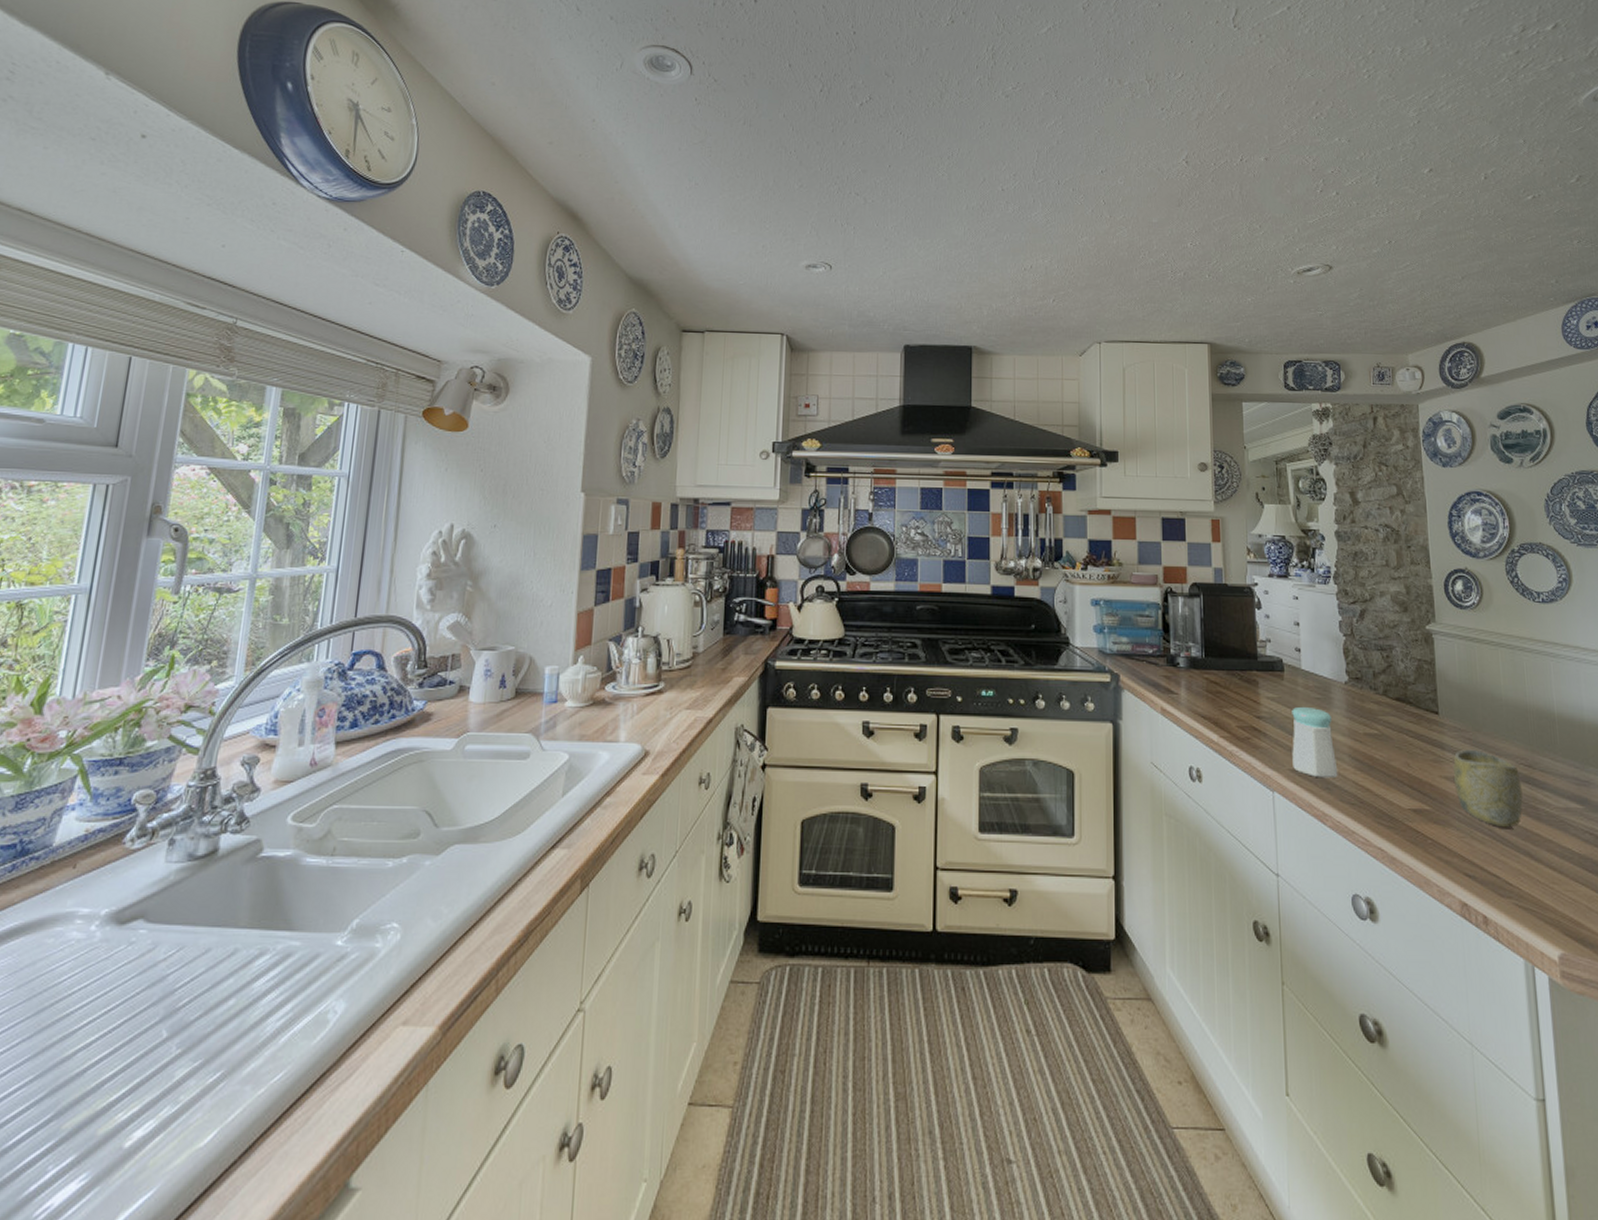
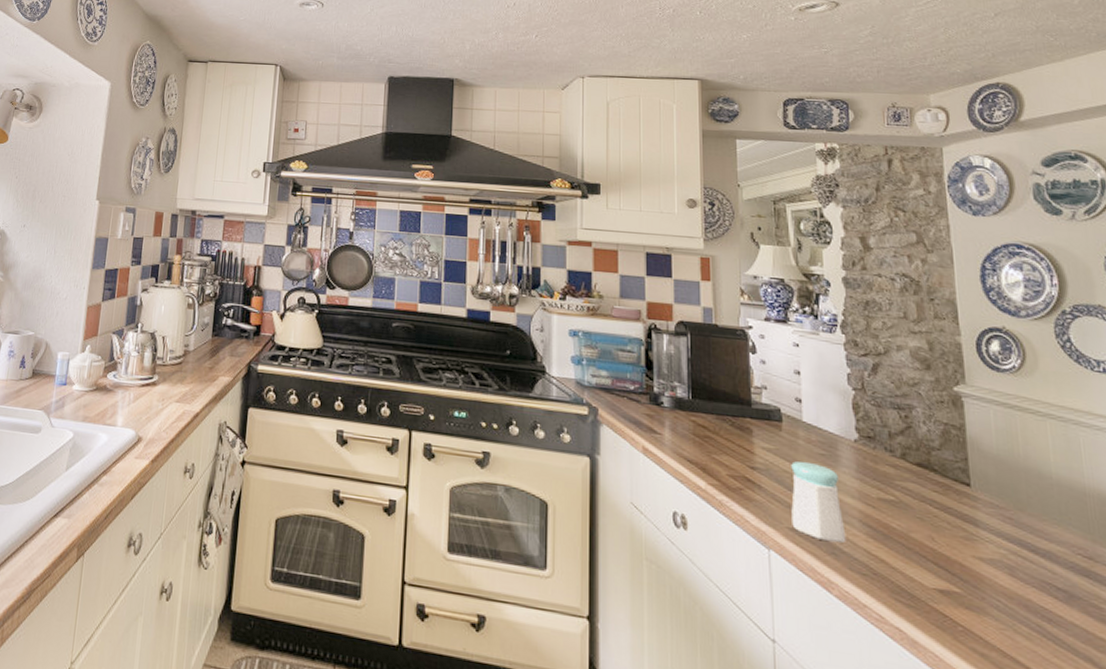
cup: present [1453,749,1523,828] -> none [989,529,1082,627]

